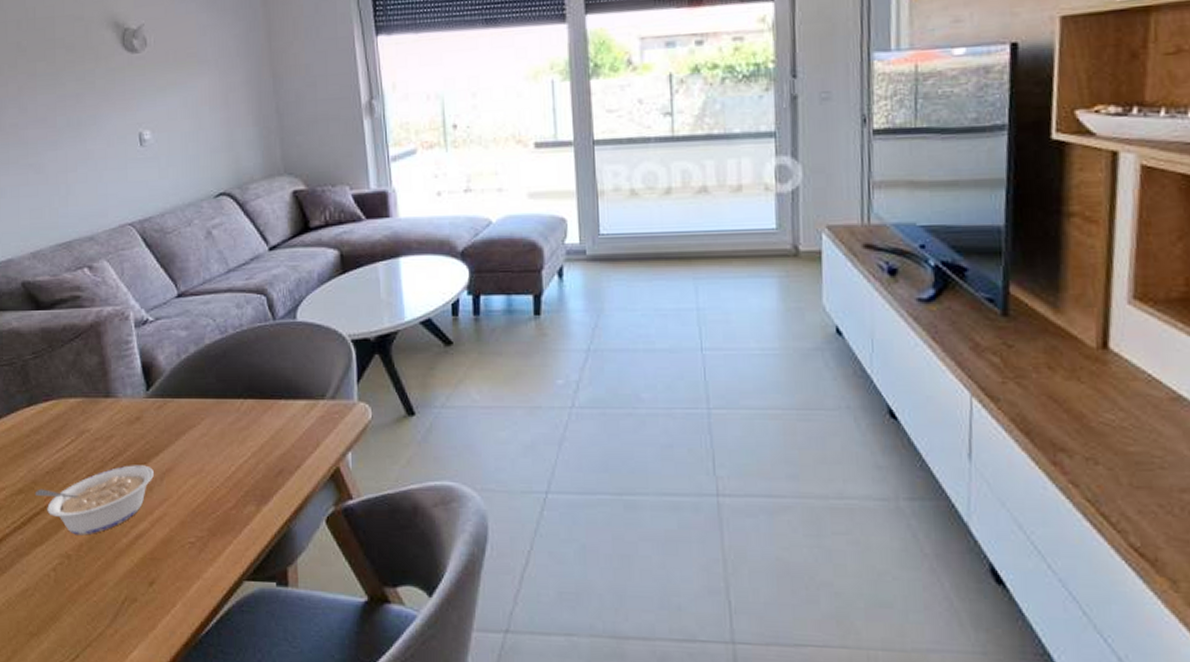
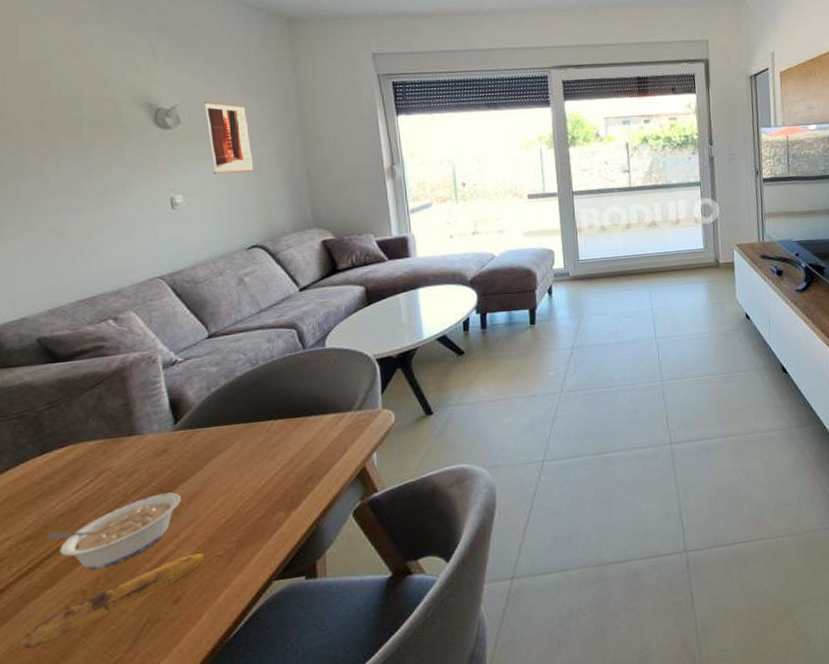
banana: none [16,536,178,604] -> present [19,553,205,649]
wall art: none [170,19,222,107] -> present [204,101,255,174]

